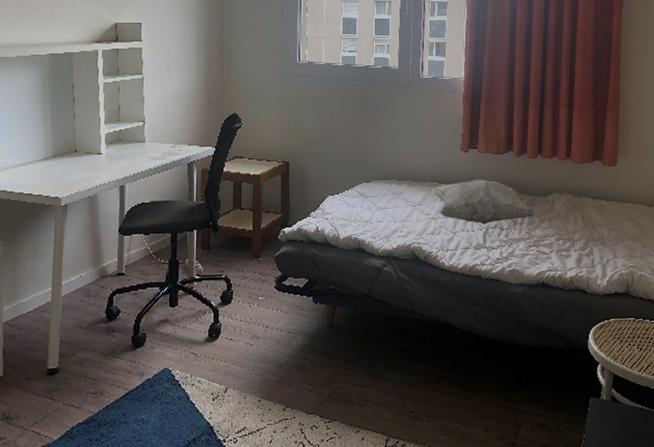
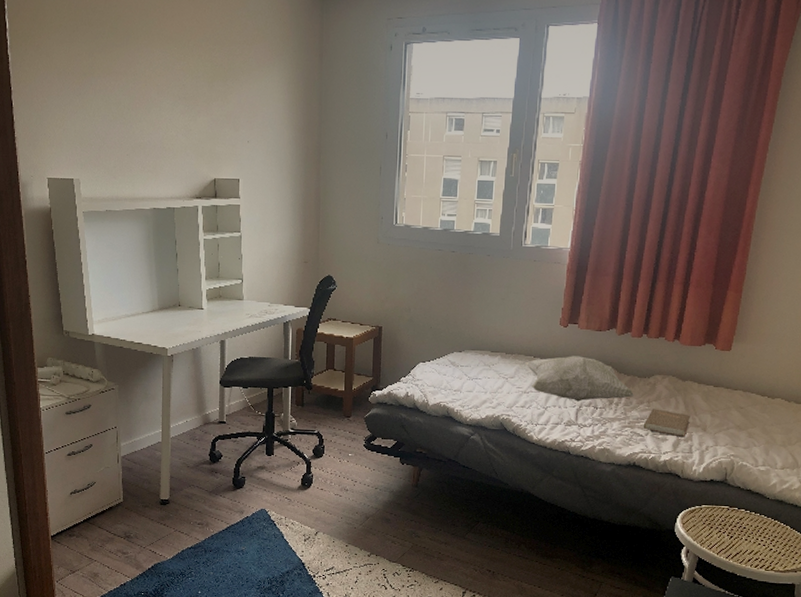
book: none [547,226,589,253] -> present [643,409,690,438]

